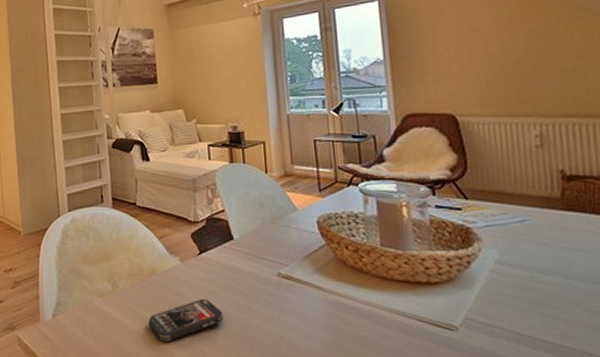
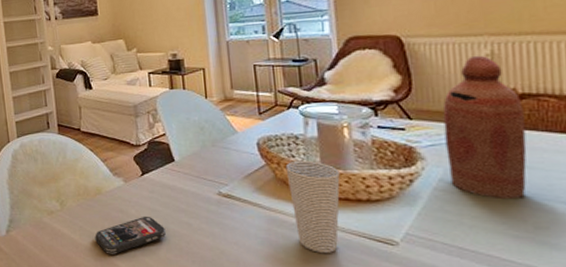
cup: none [345,240,400,339] -> present [285,160,340,253]
bottle: none [496,136,578,281] -> present [442,55,527,198]

